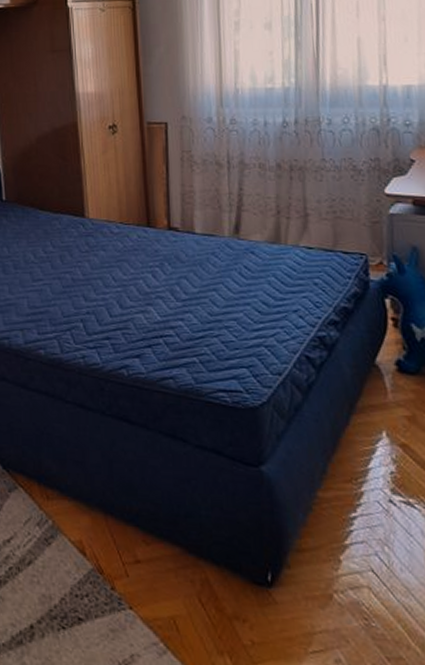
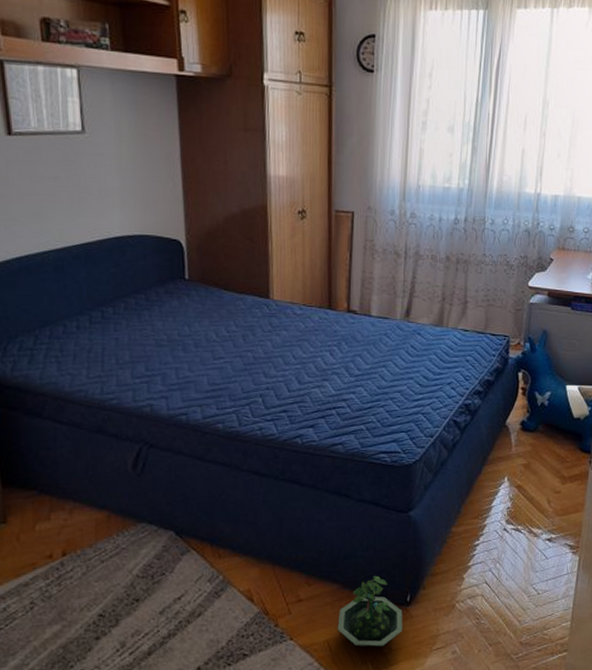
terrarium: none [183,542,267,636] -> present [337,575,403,647]

